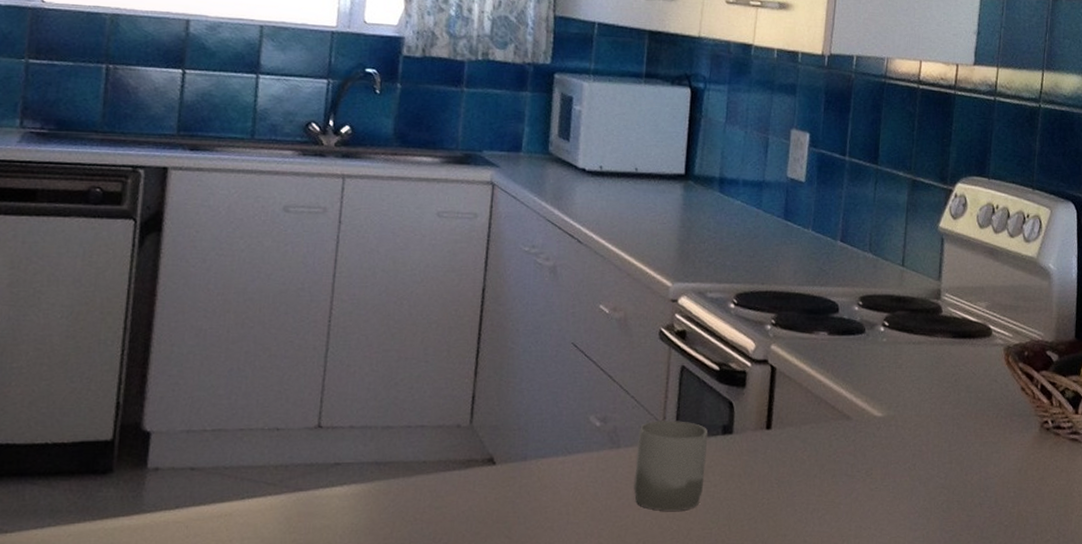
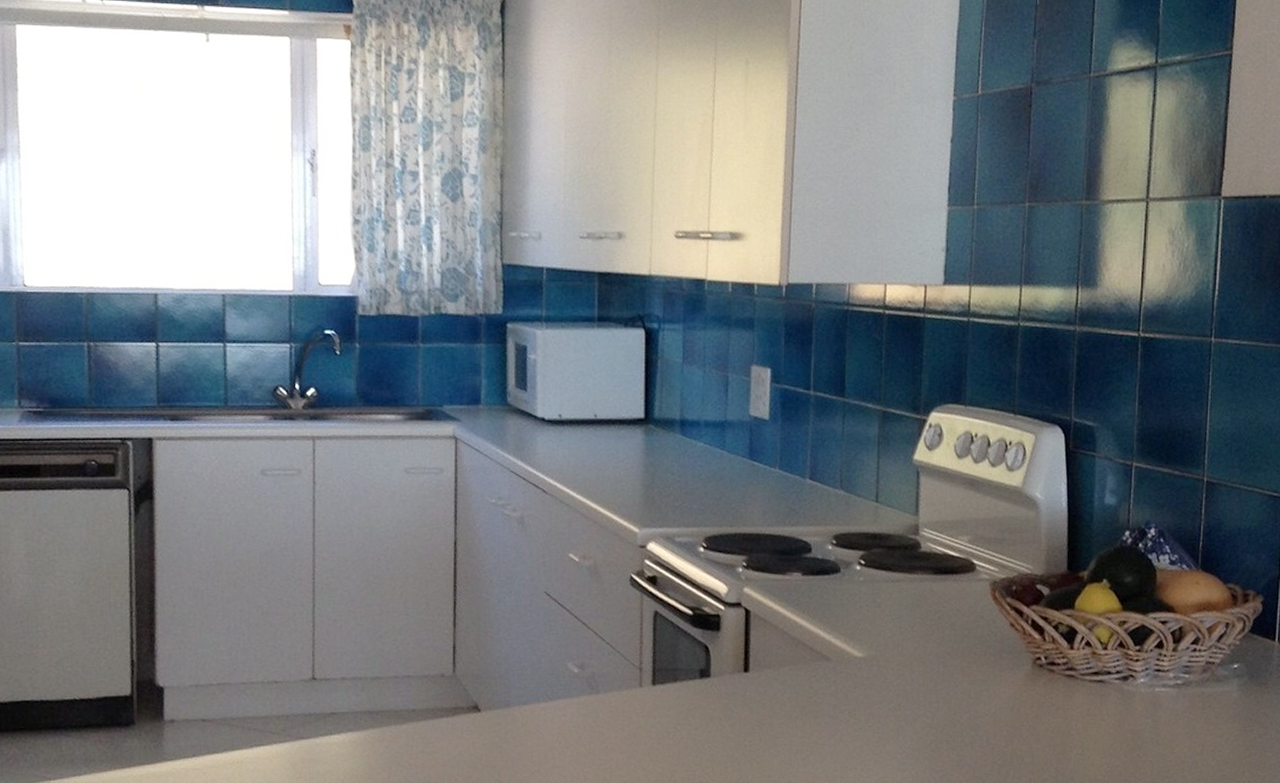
cup: present [633,420,709,511] -> none [615,665,686,754]

